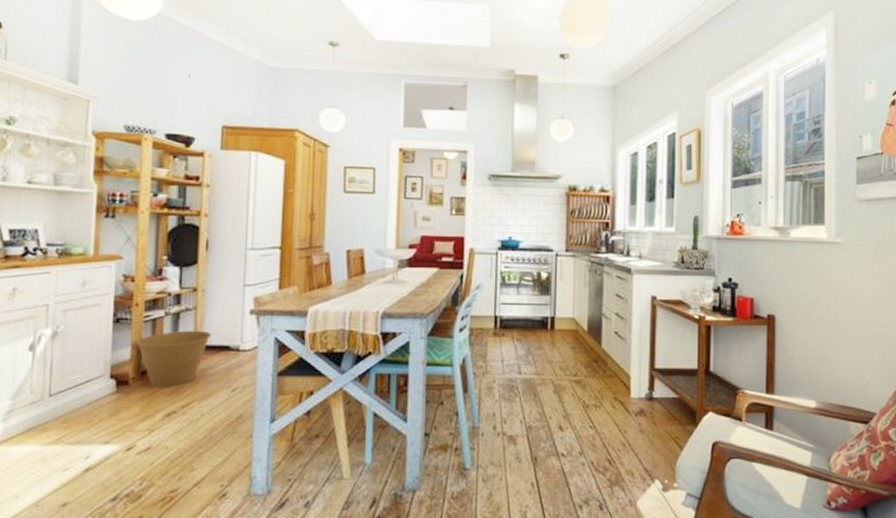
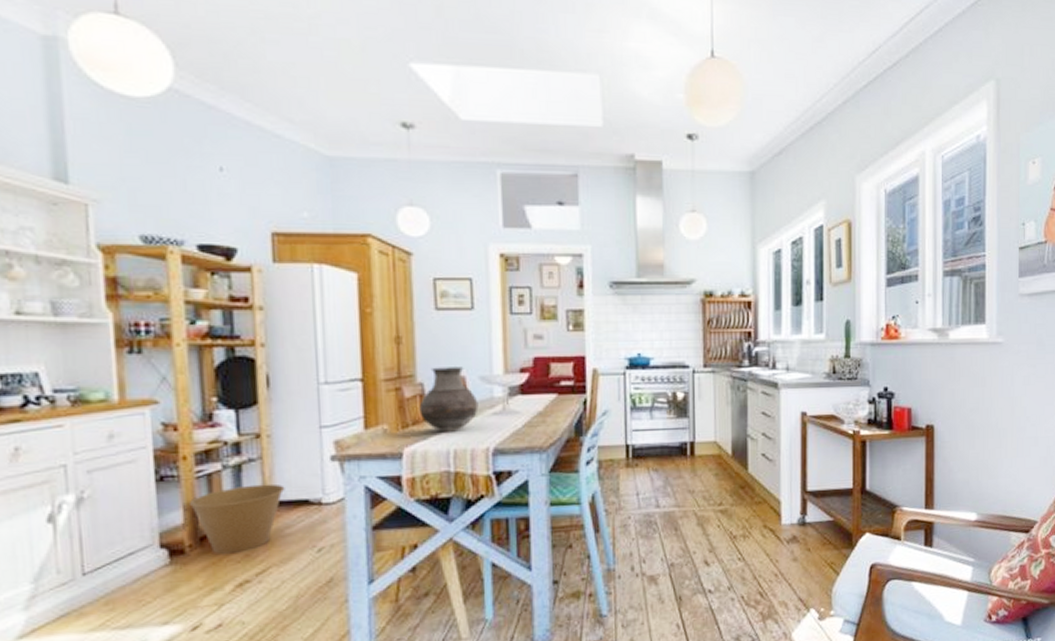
vase: none [324,240,373,296] -> present [419,367,479,432]

